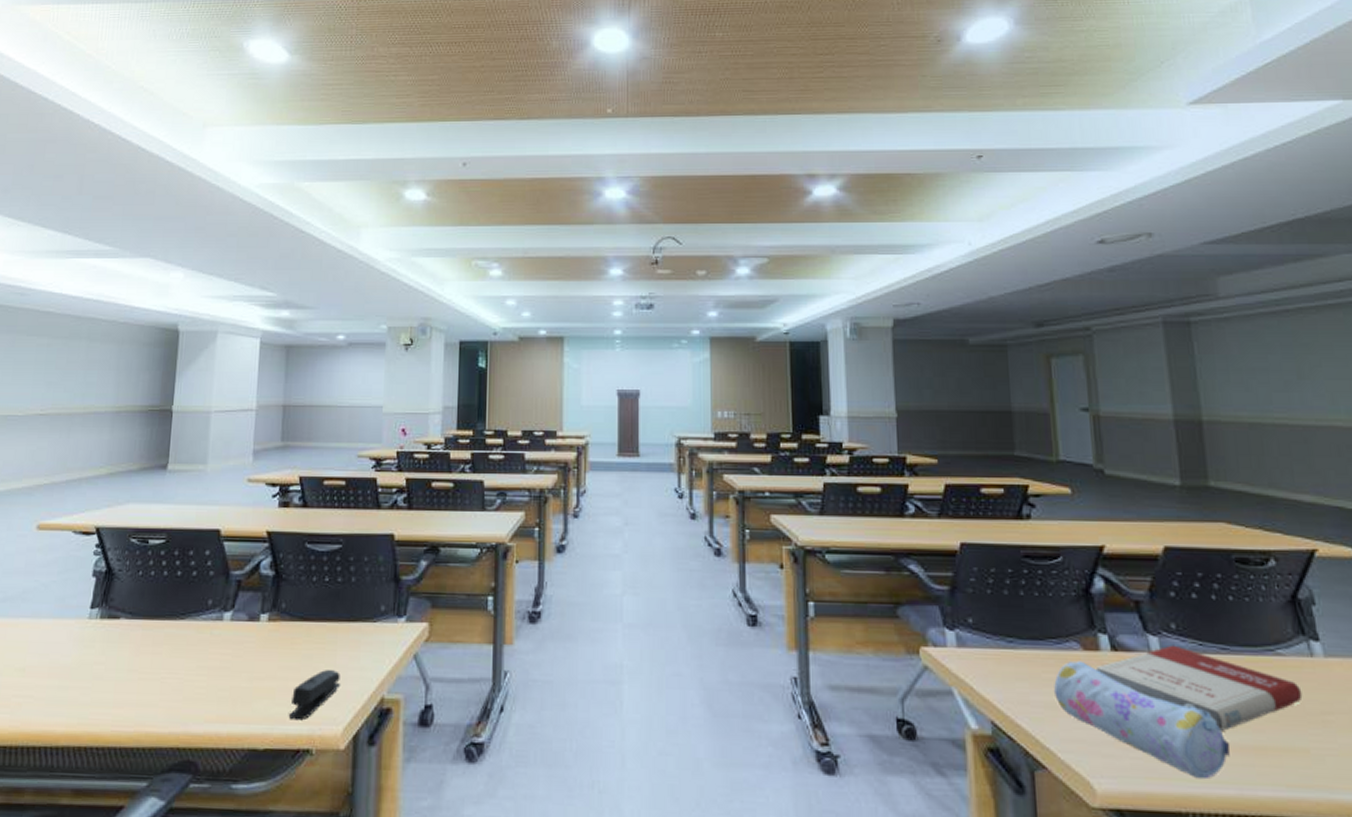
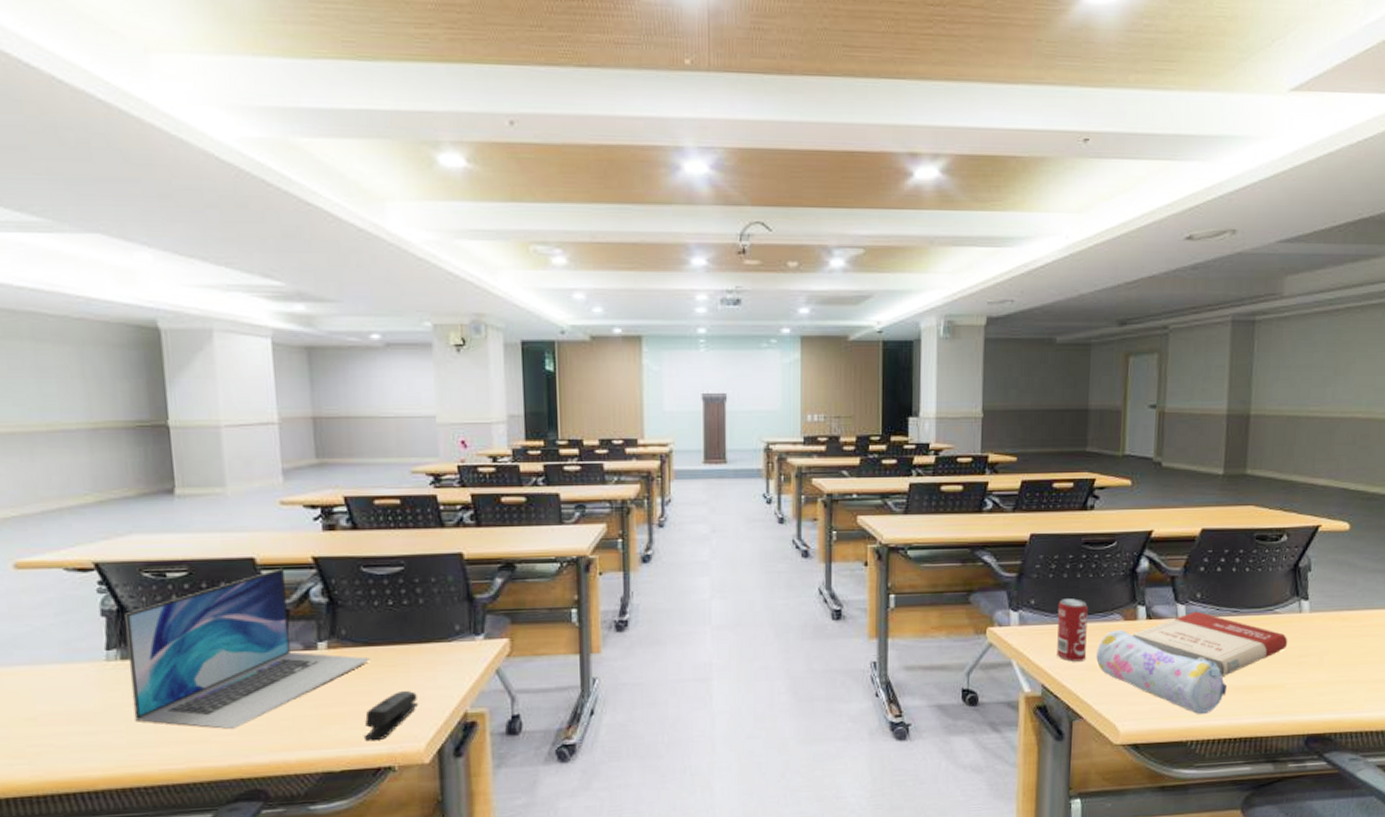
laptop: none [101,540,304,695] -> present [125,567,371,729]
beverage can: none [1000,619,1041,696] -> present [1057,598,1088,662]

